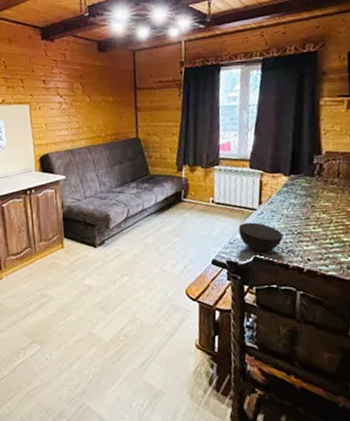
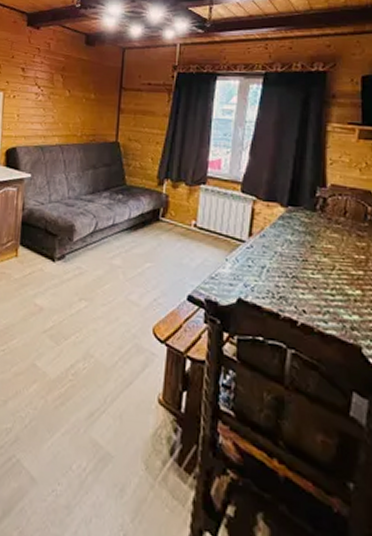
bowl: present [238,222,283,253] -> none [223,255,275,295]

